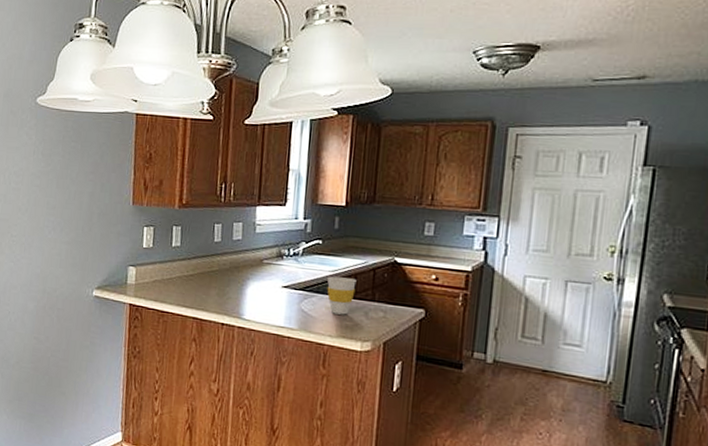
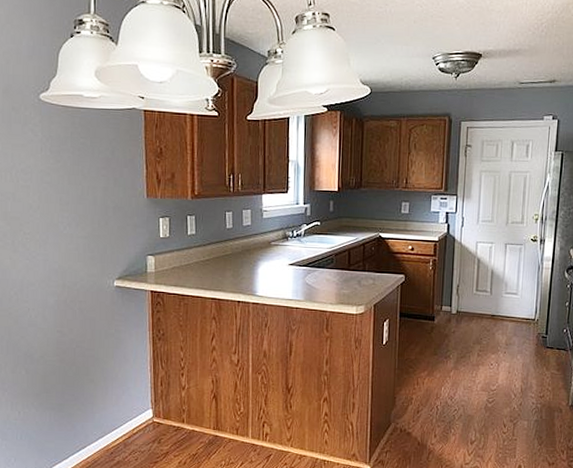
cup: present [326,276,357,315] -> none [325,252,350,285]

